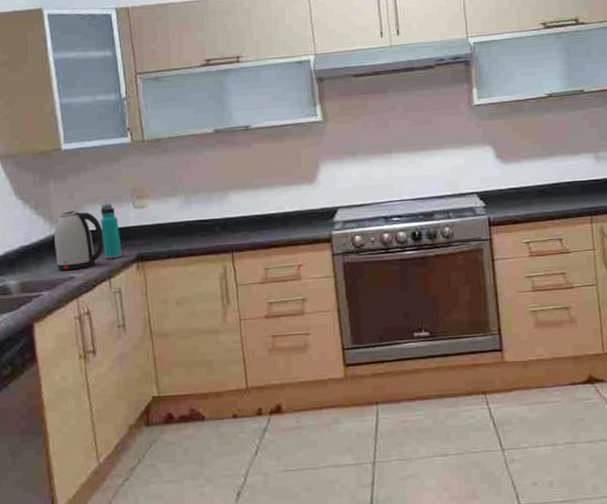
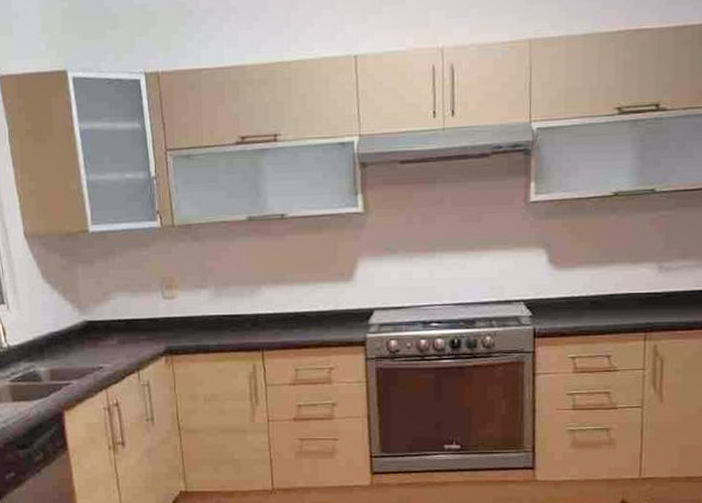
kettle: present [54,211,103,270] -> none [82,298,132,359]
water bottle: present [100,204,122,259] -> none [128,292,151,350]

